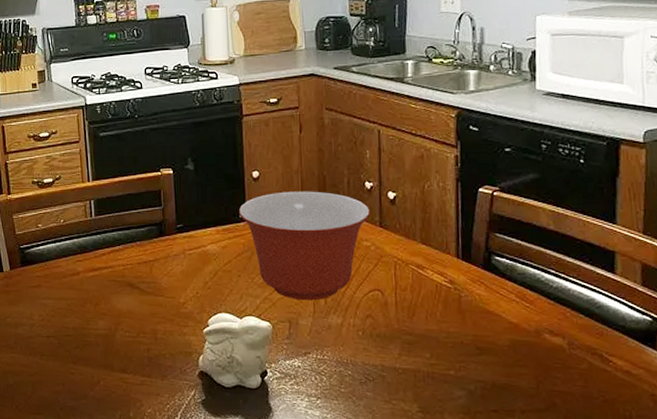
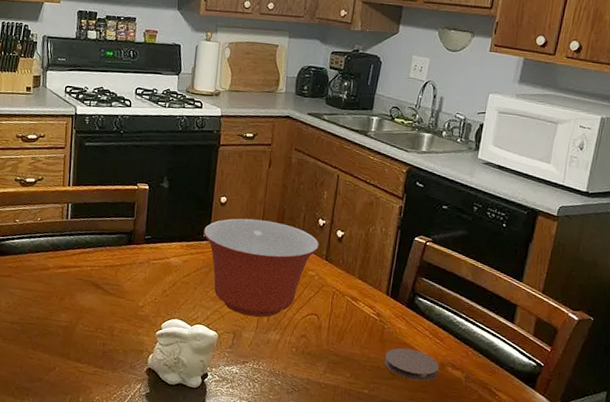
coaster: none [467,317,534,354] -> present [384,348,439,382]

